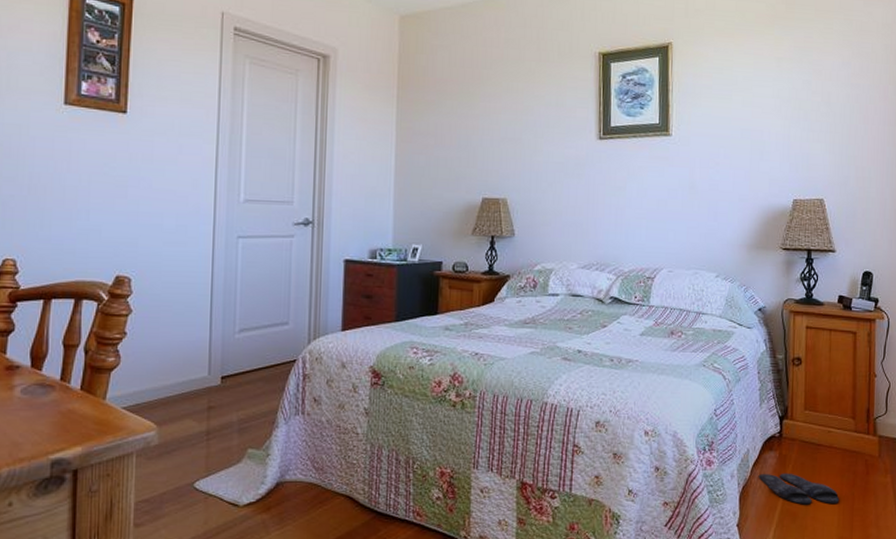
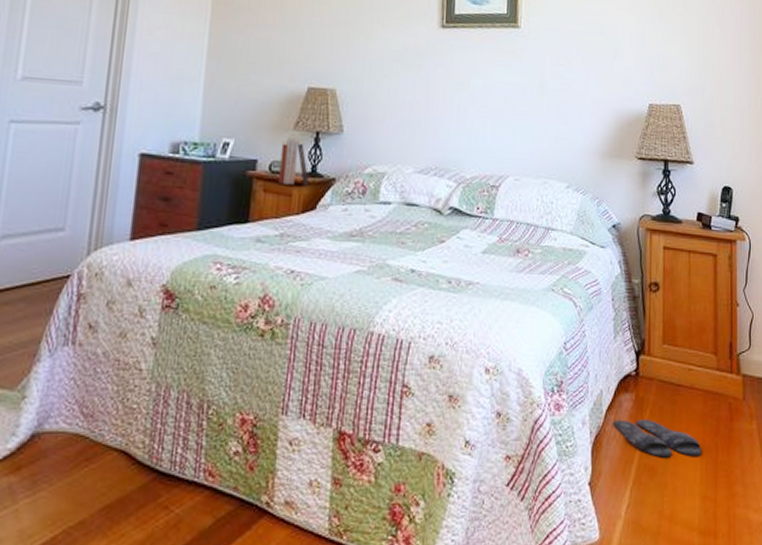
books: none [461,239,487,282] -> present [278,134,309,186]

